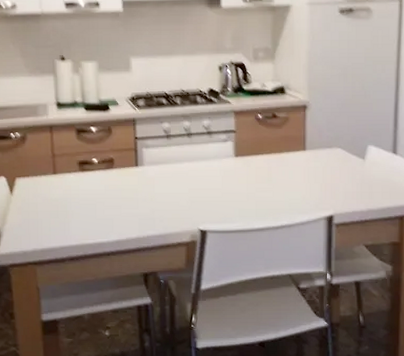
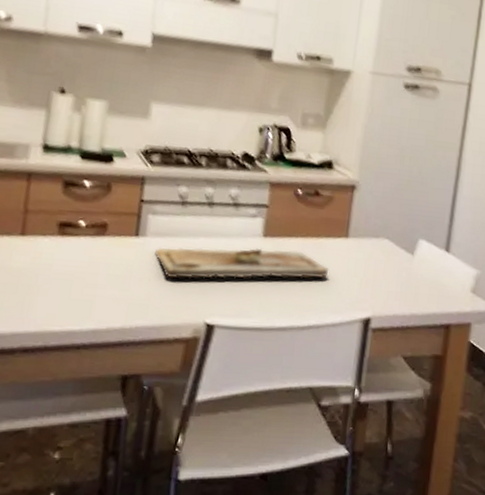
cutting board: none [152,166,293,196] -> present [155,247,329,279]

